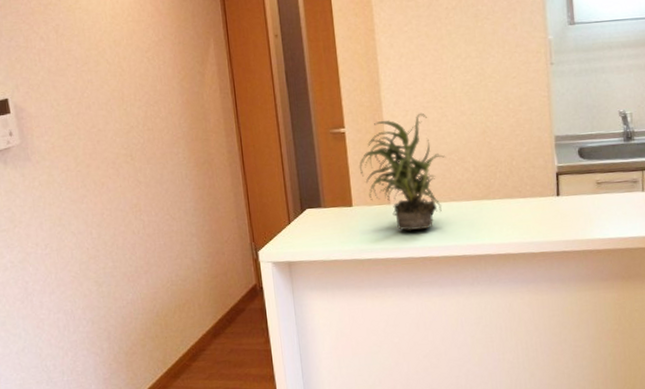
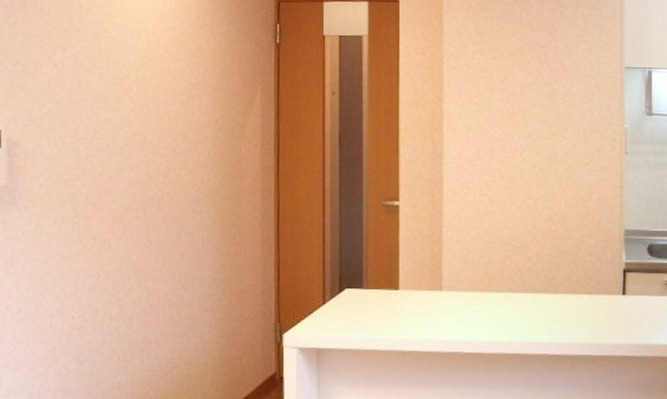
potted plant: present [359,112,446,231] -> none [411,192,508,323]

